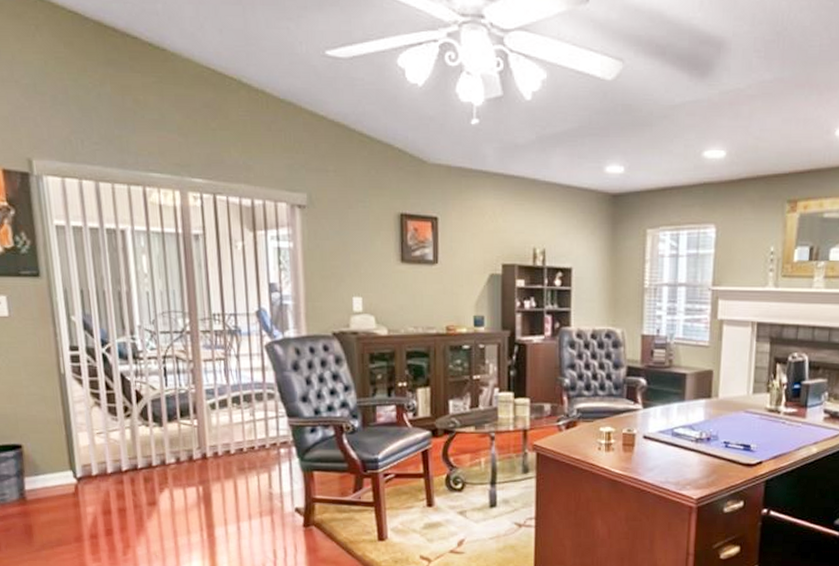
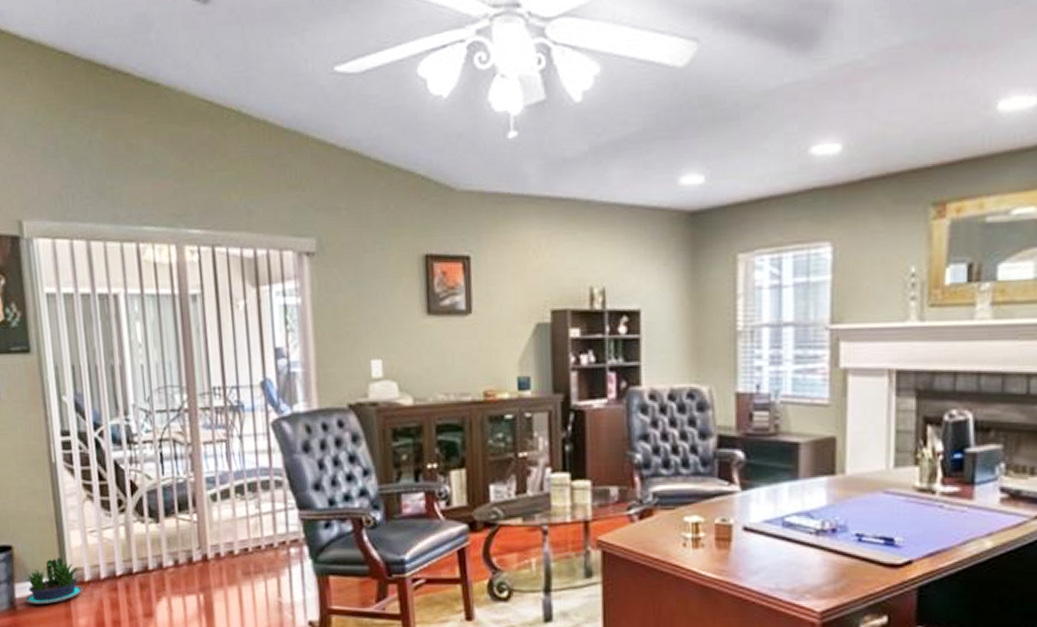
potted plant: none [34,454,94,496] -> present [25,557,86,605]

